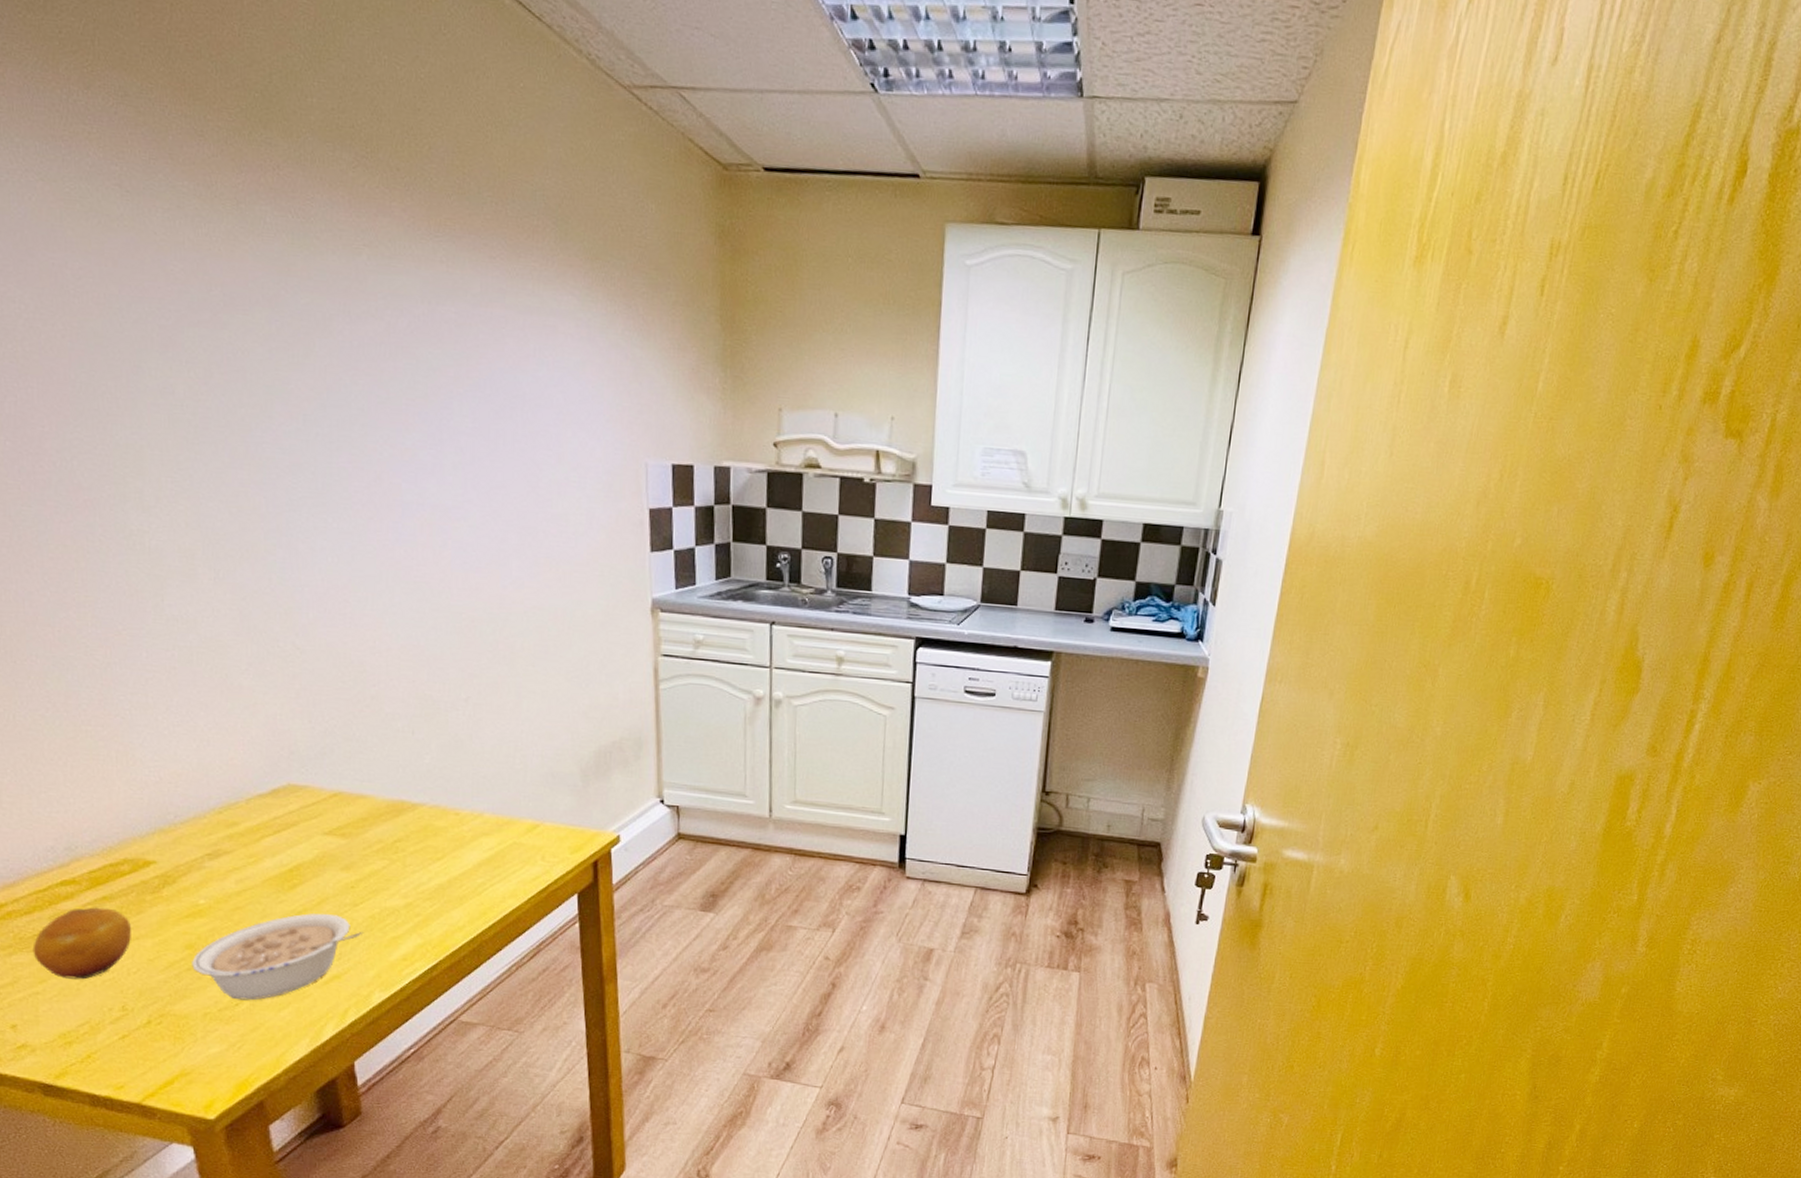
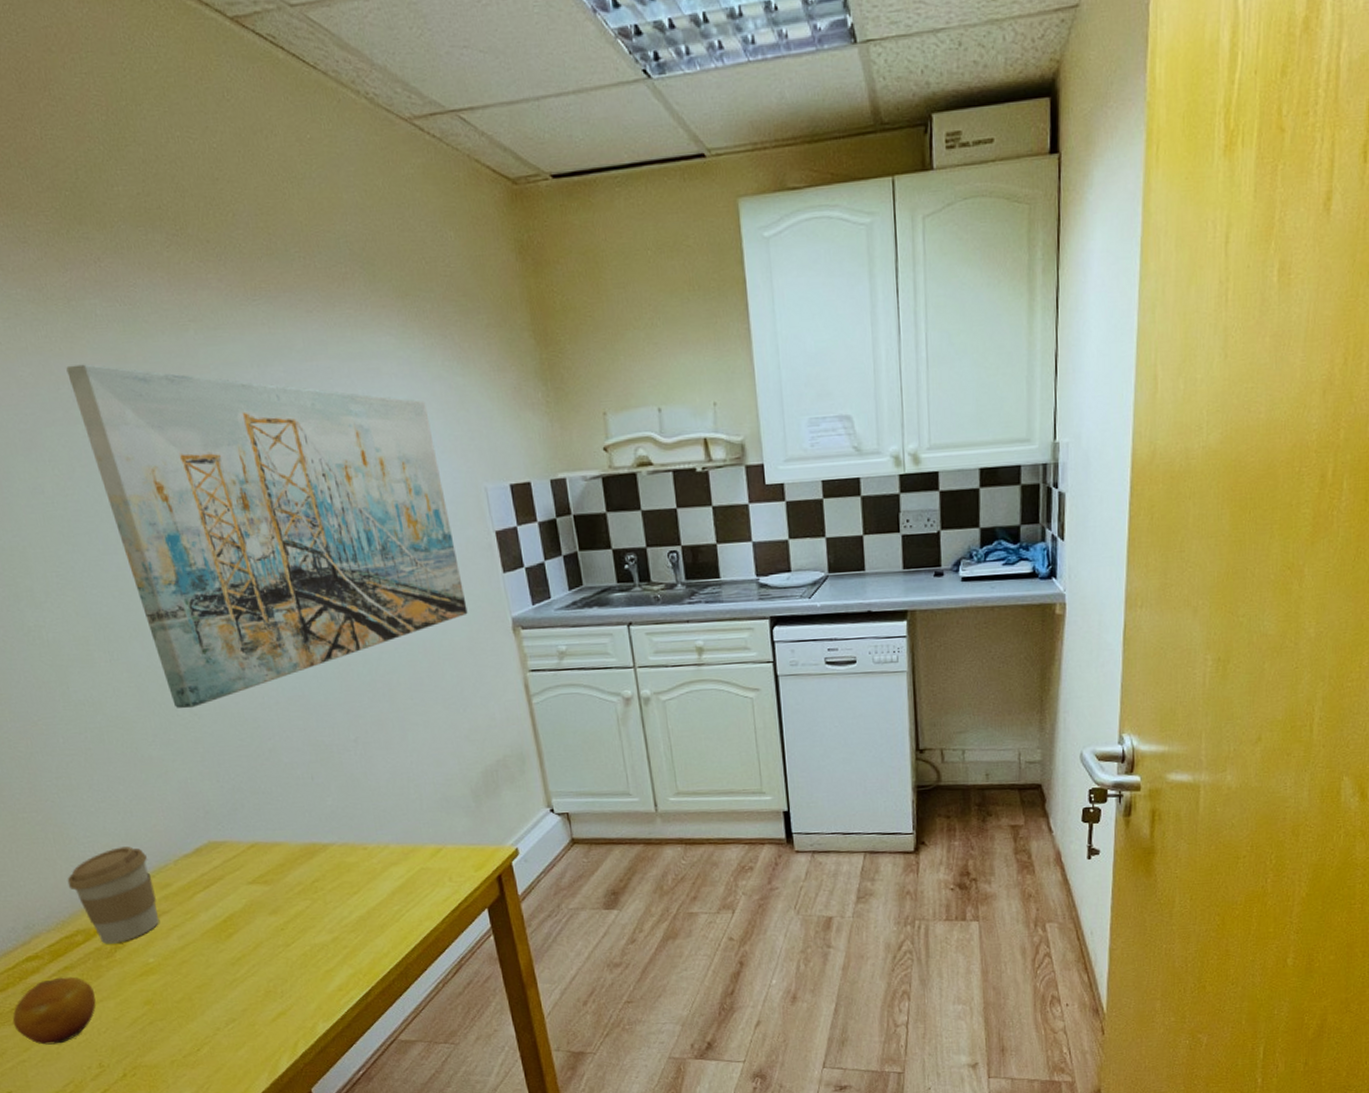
coffee cup: none [123,776,219,879] -> present [67,846,160,944]
legume: present [192,913,364,1001] -> none [152,956,300,1046]
wall art: none [223,268,607,642] -> present [66,364,468,709]

